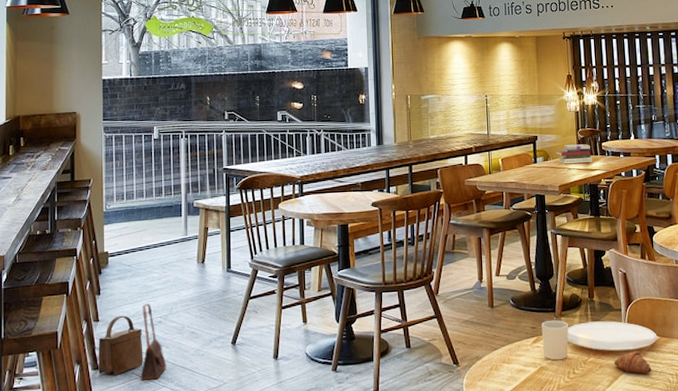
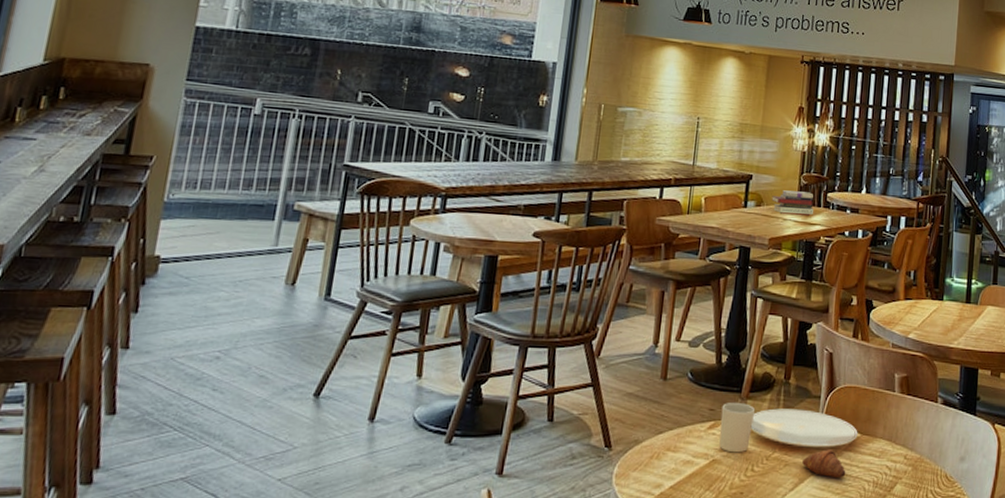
handbag: present [98,315,143,376] -> none [114,344,189,426]
shoulder bag: present [140,304,167,380] -> none [174,332,217,435]

